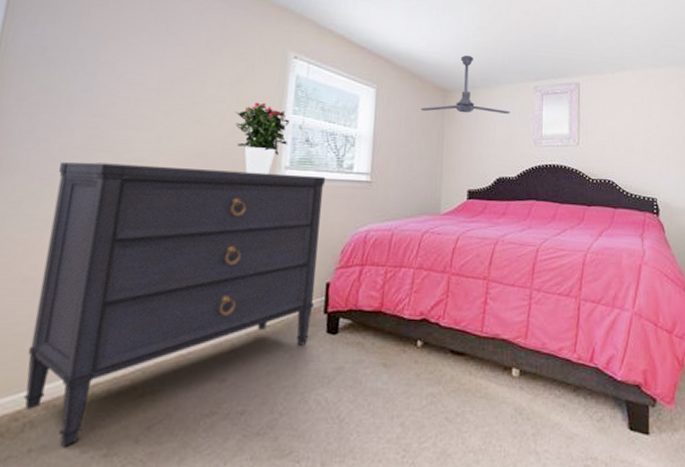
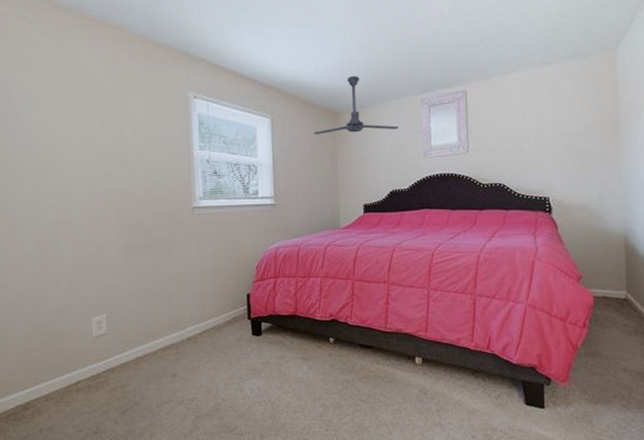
dresser: present [23,162,325,447] -> none [19,203,239,427]
potted flower: present [235,102,289,174] -> none [150,142,199,206]

